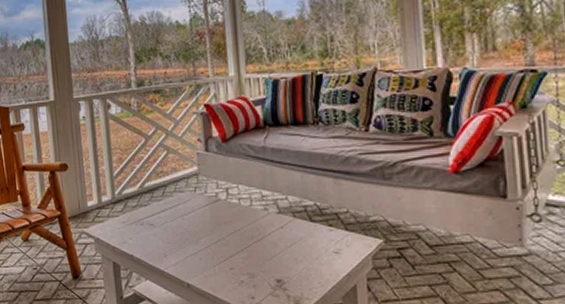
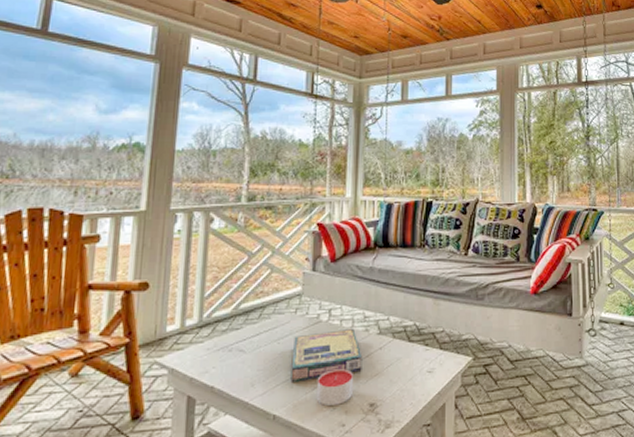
video game box: none [197,206,265,257] -> present [290,328,363,384]
candle: none [223,244,258,279] -> present [316,368,353,406]

